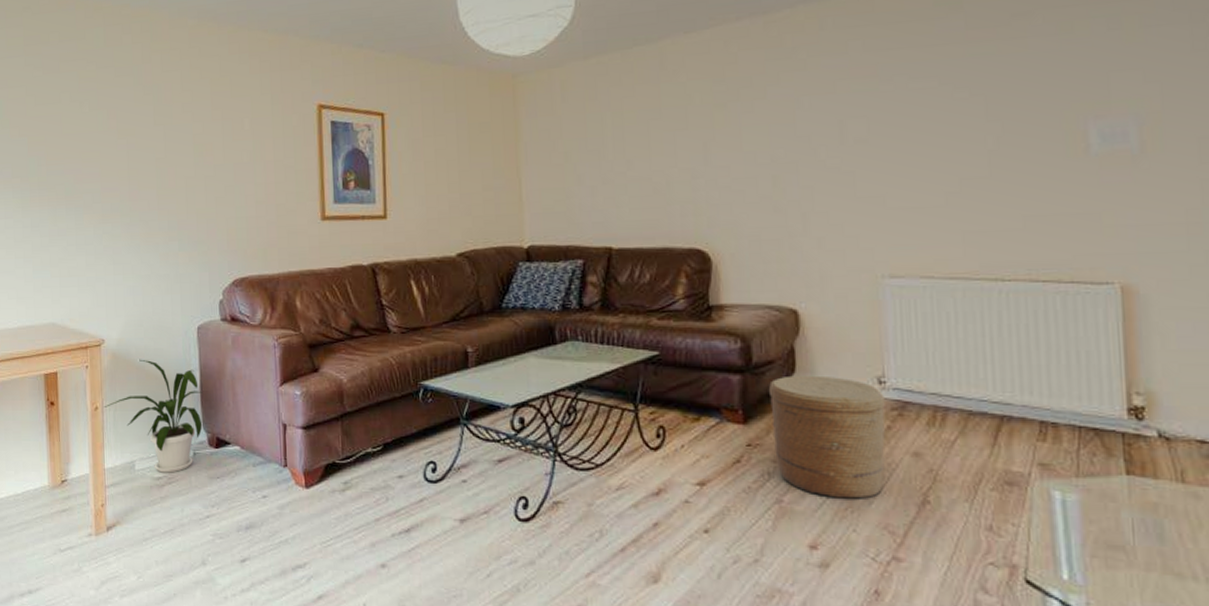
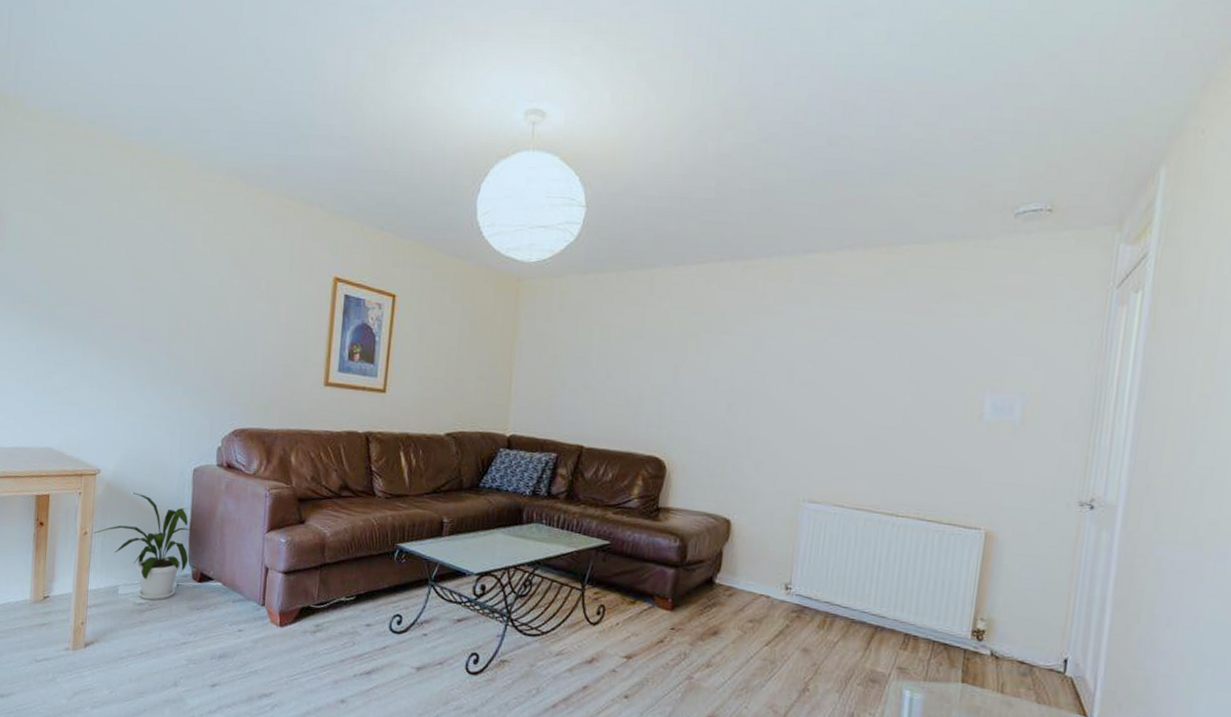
woven basket: present [768,375,885,499] -> none [692,574,788,682]

